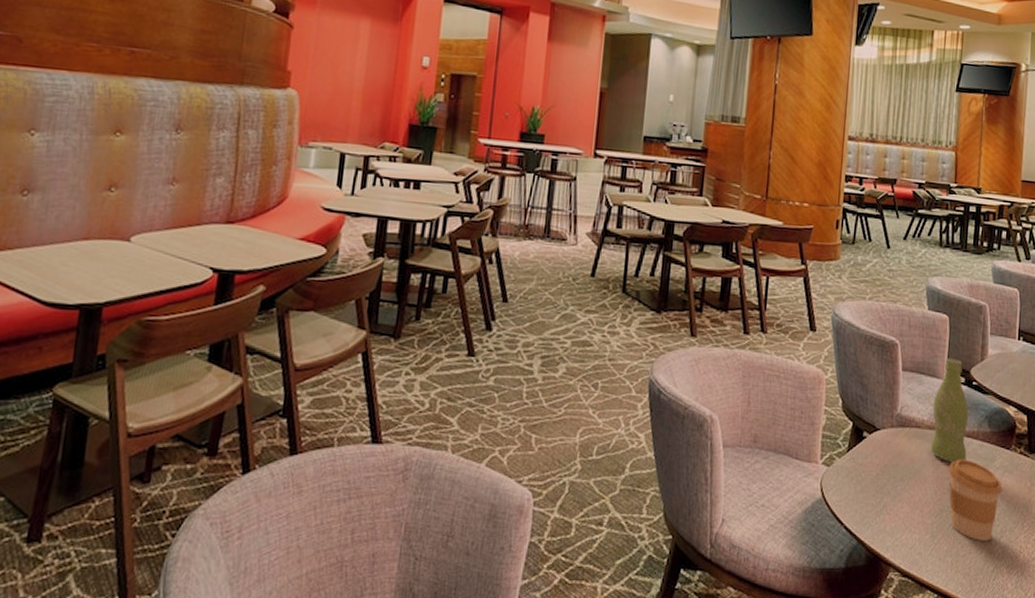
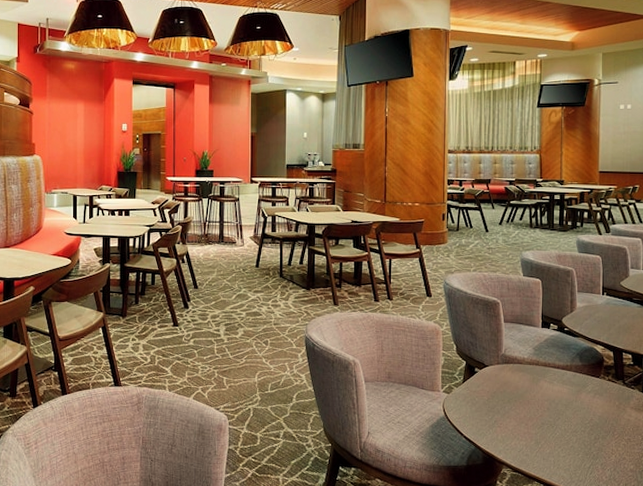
bottle: present [931,357,969,463] -> none [531,311,562,389]
coffee cup: present [948,459,1002,541] -> none [547,386,594,446]

